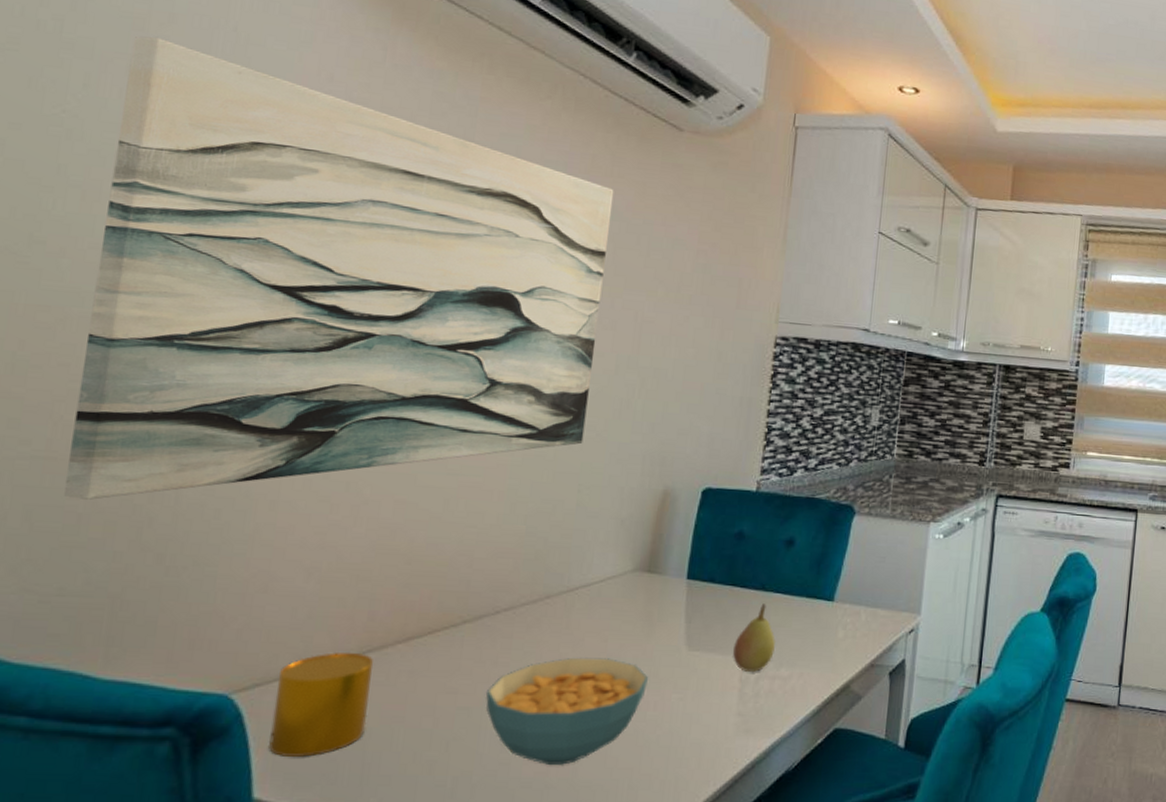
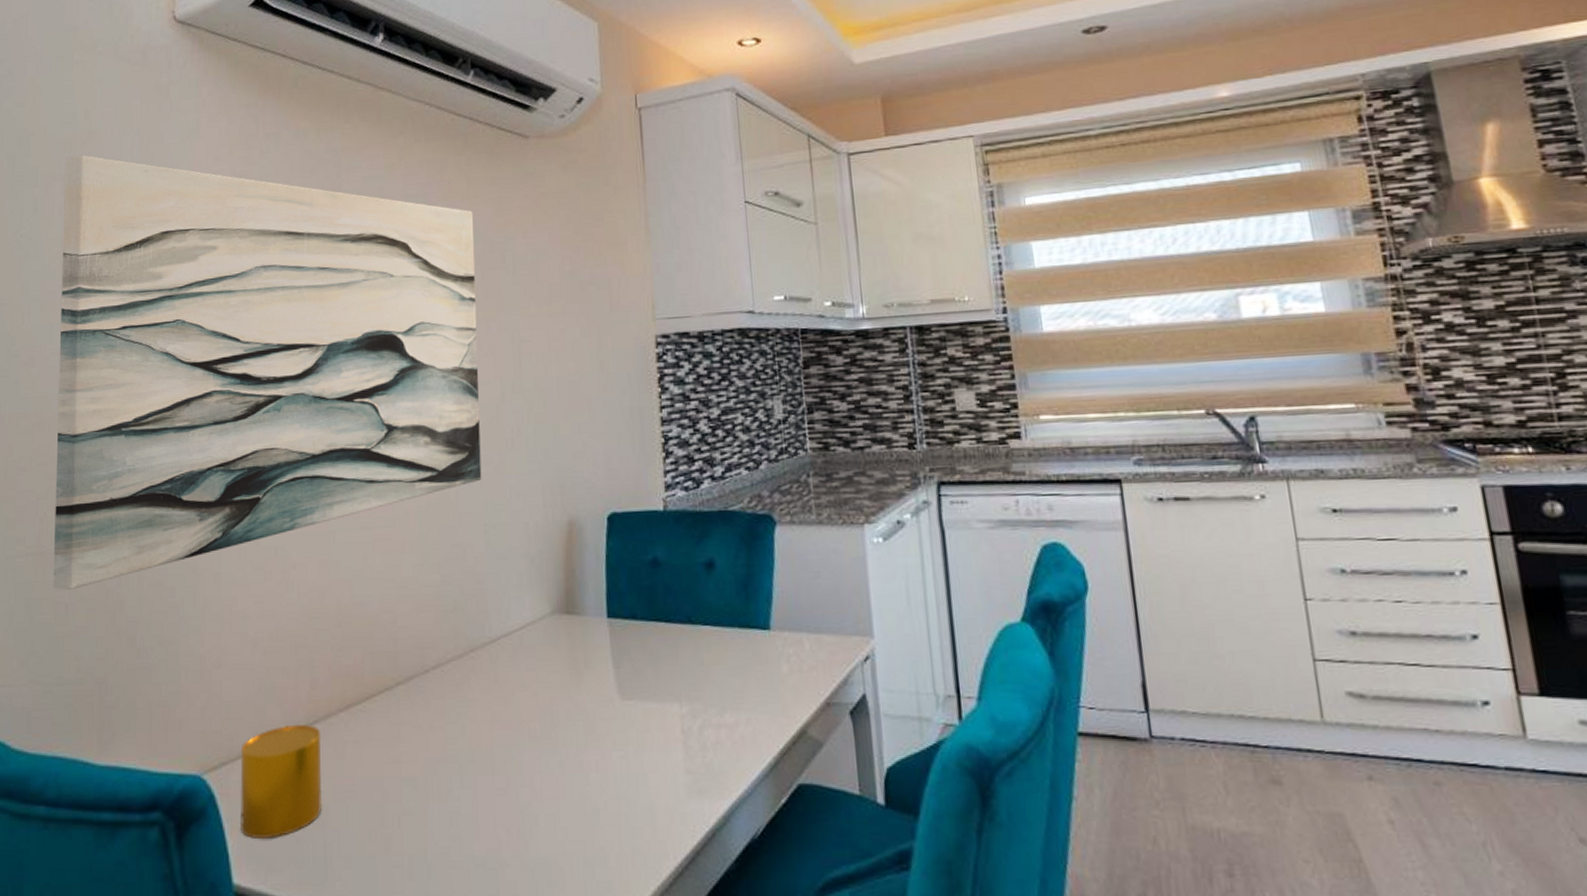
cereal bowl: present [485,657,648,766] -> none [427,714,585,841]
fruit: present [733,603,775,672] -> none [669,639,714,721]

